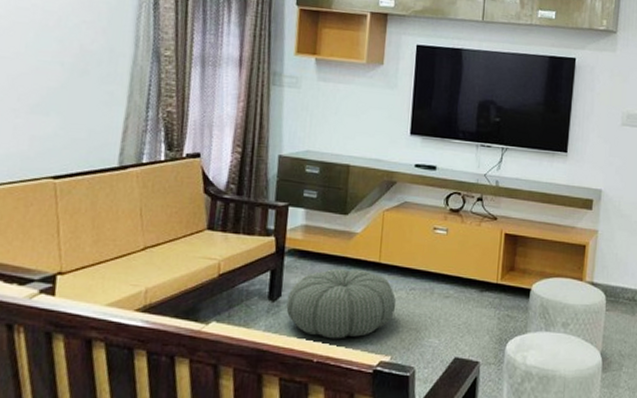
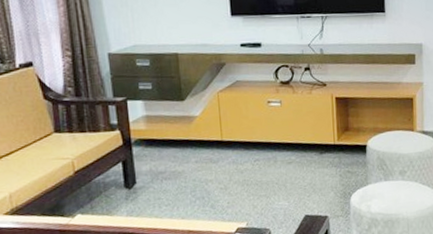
pouf: present [286,269,397,339] -> none [142,149,244,215]

